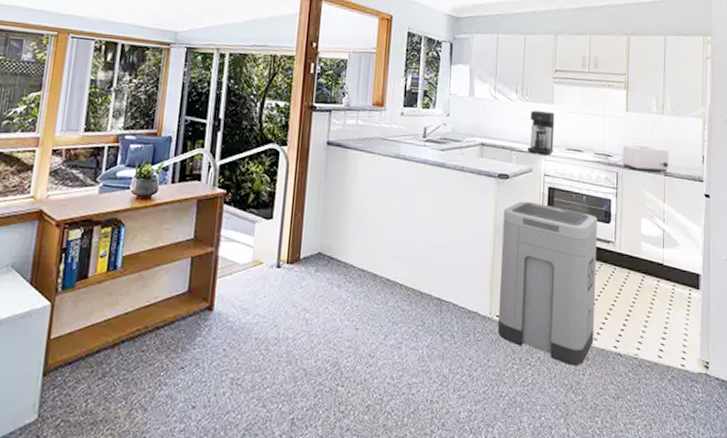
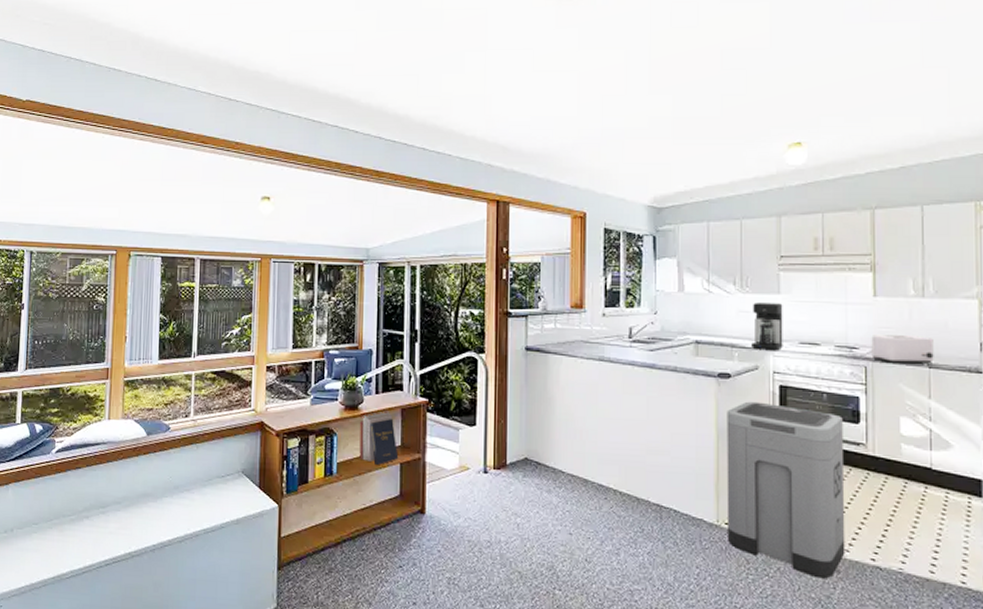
books: none [148,201,190,259] -> present [359,410,399,465]

